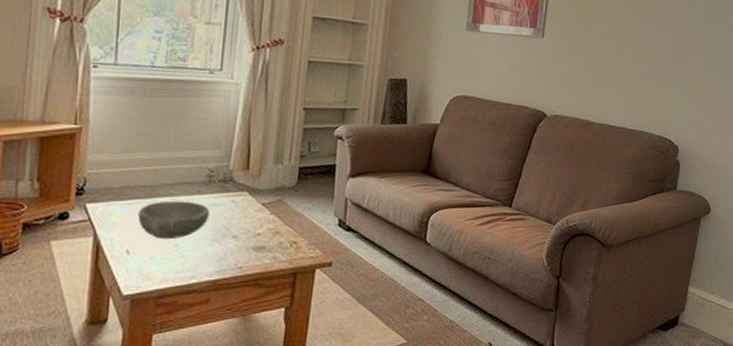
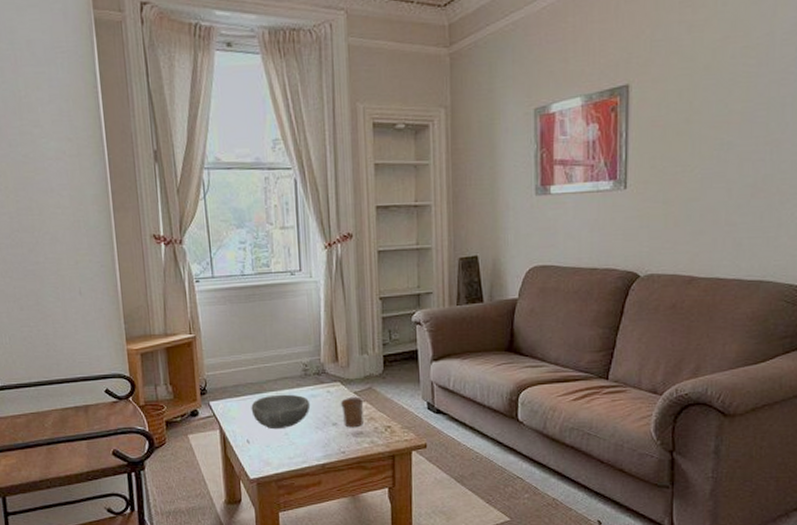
mug: none [244,208,271,242] -> present [340,396,364,428]

